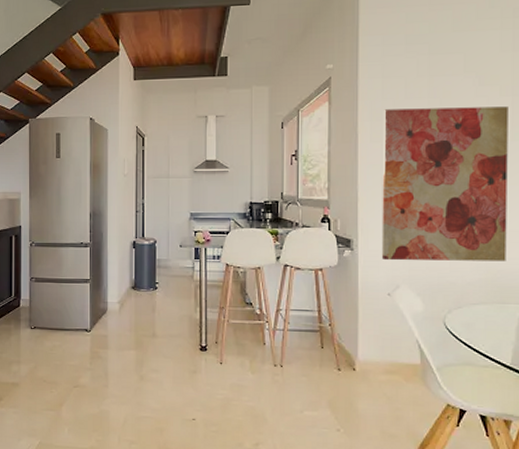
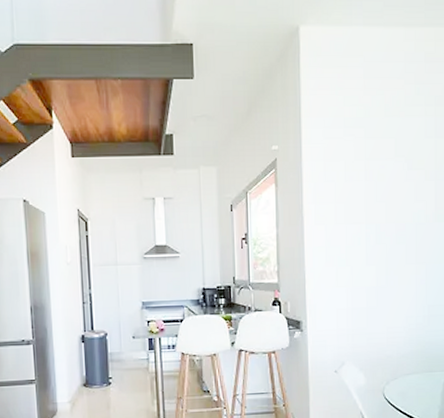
wall art: present [381,106,508,262] -> none [325,190,433,340]

